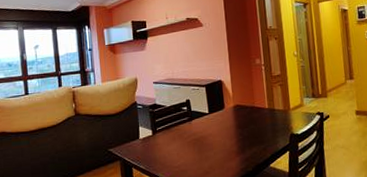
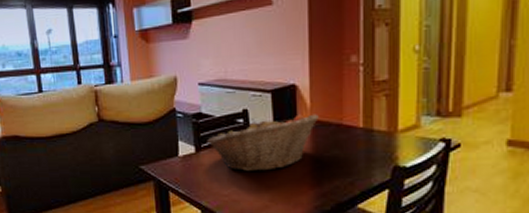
fruit basket: none [161,100,239,147] -> present [207,114,319,171]

